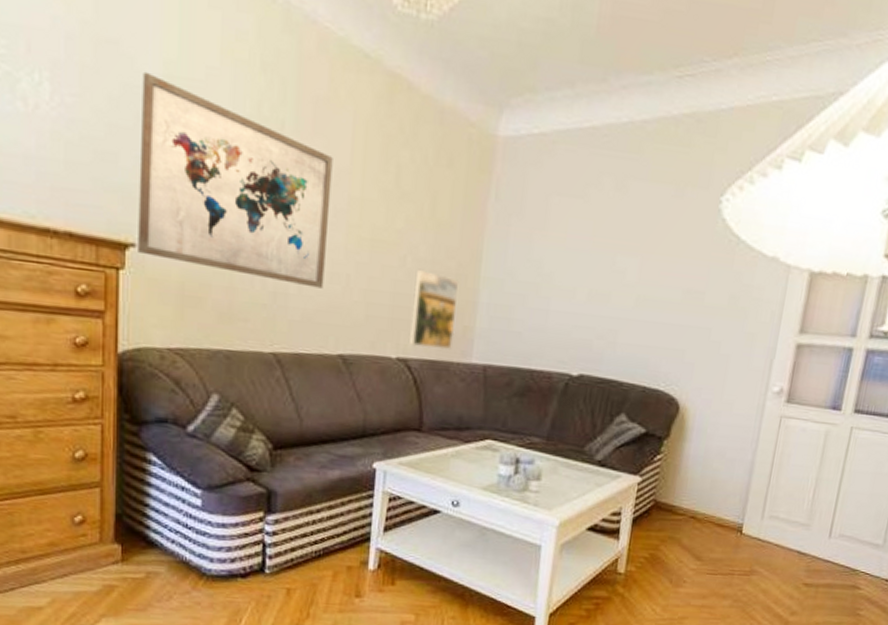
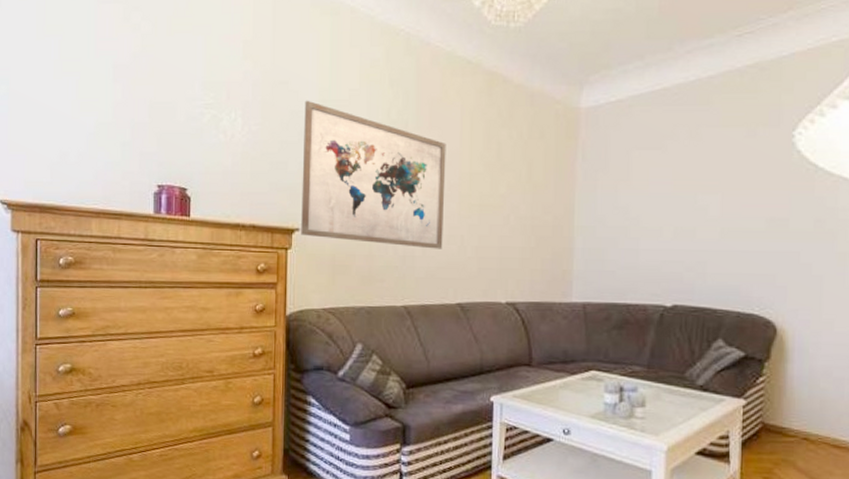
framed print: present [408,269,460,350] -> none [515,225,556,292]

